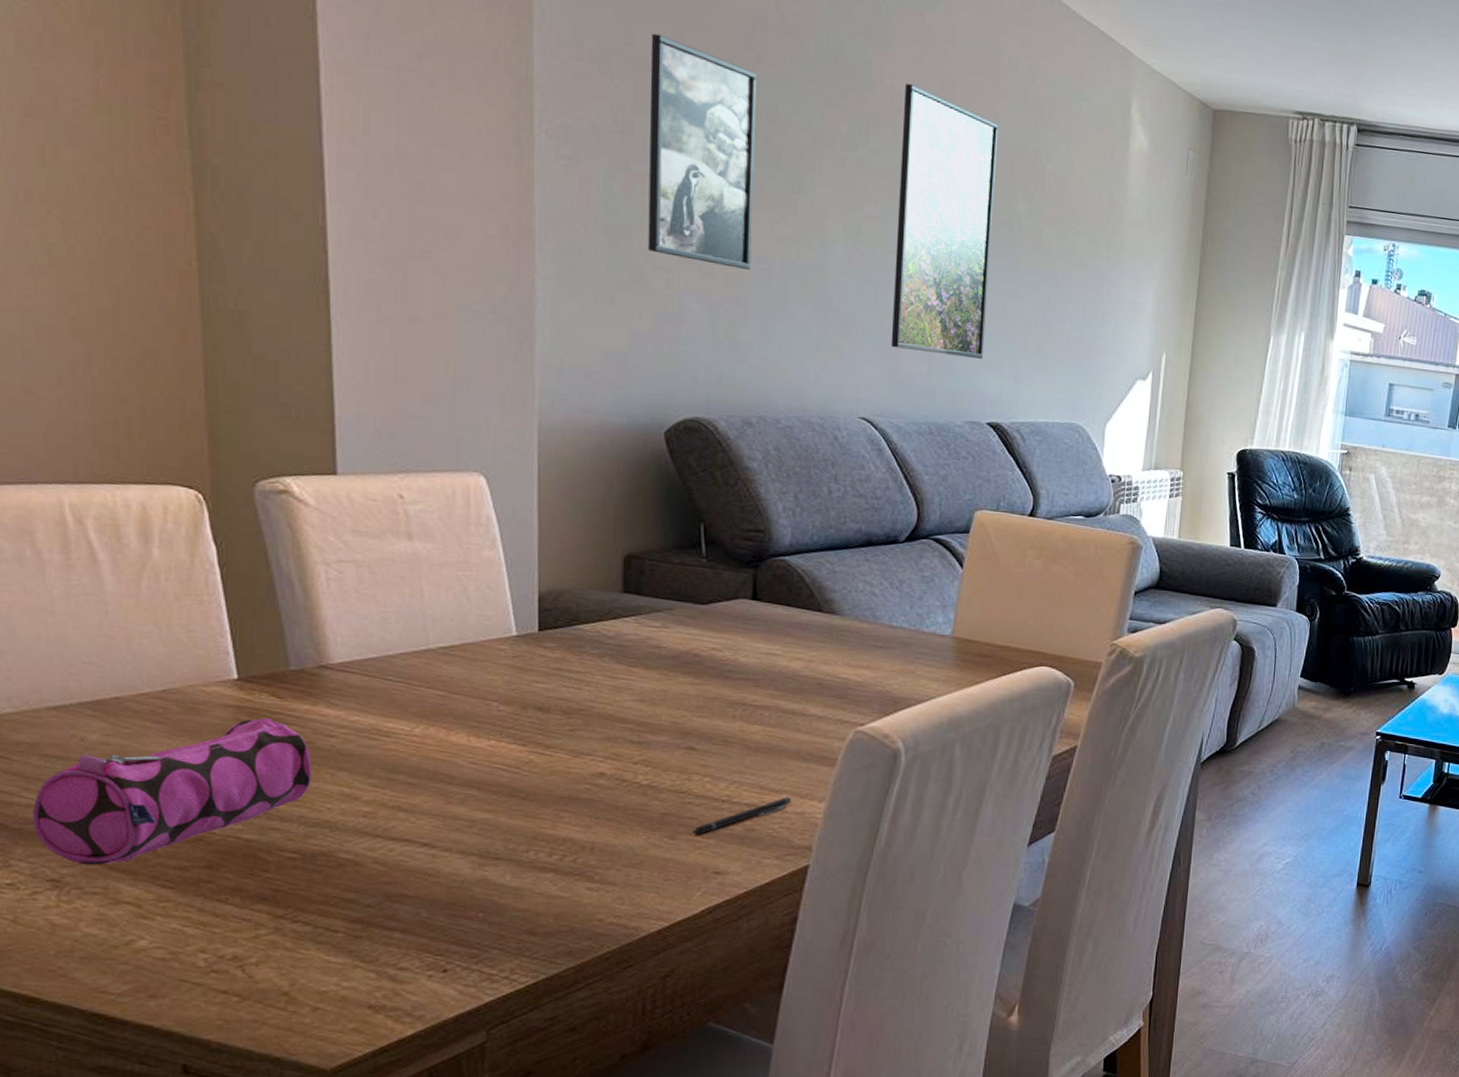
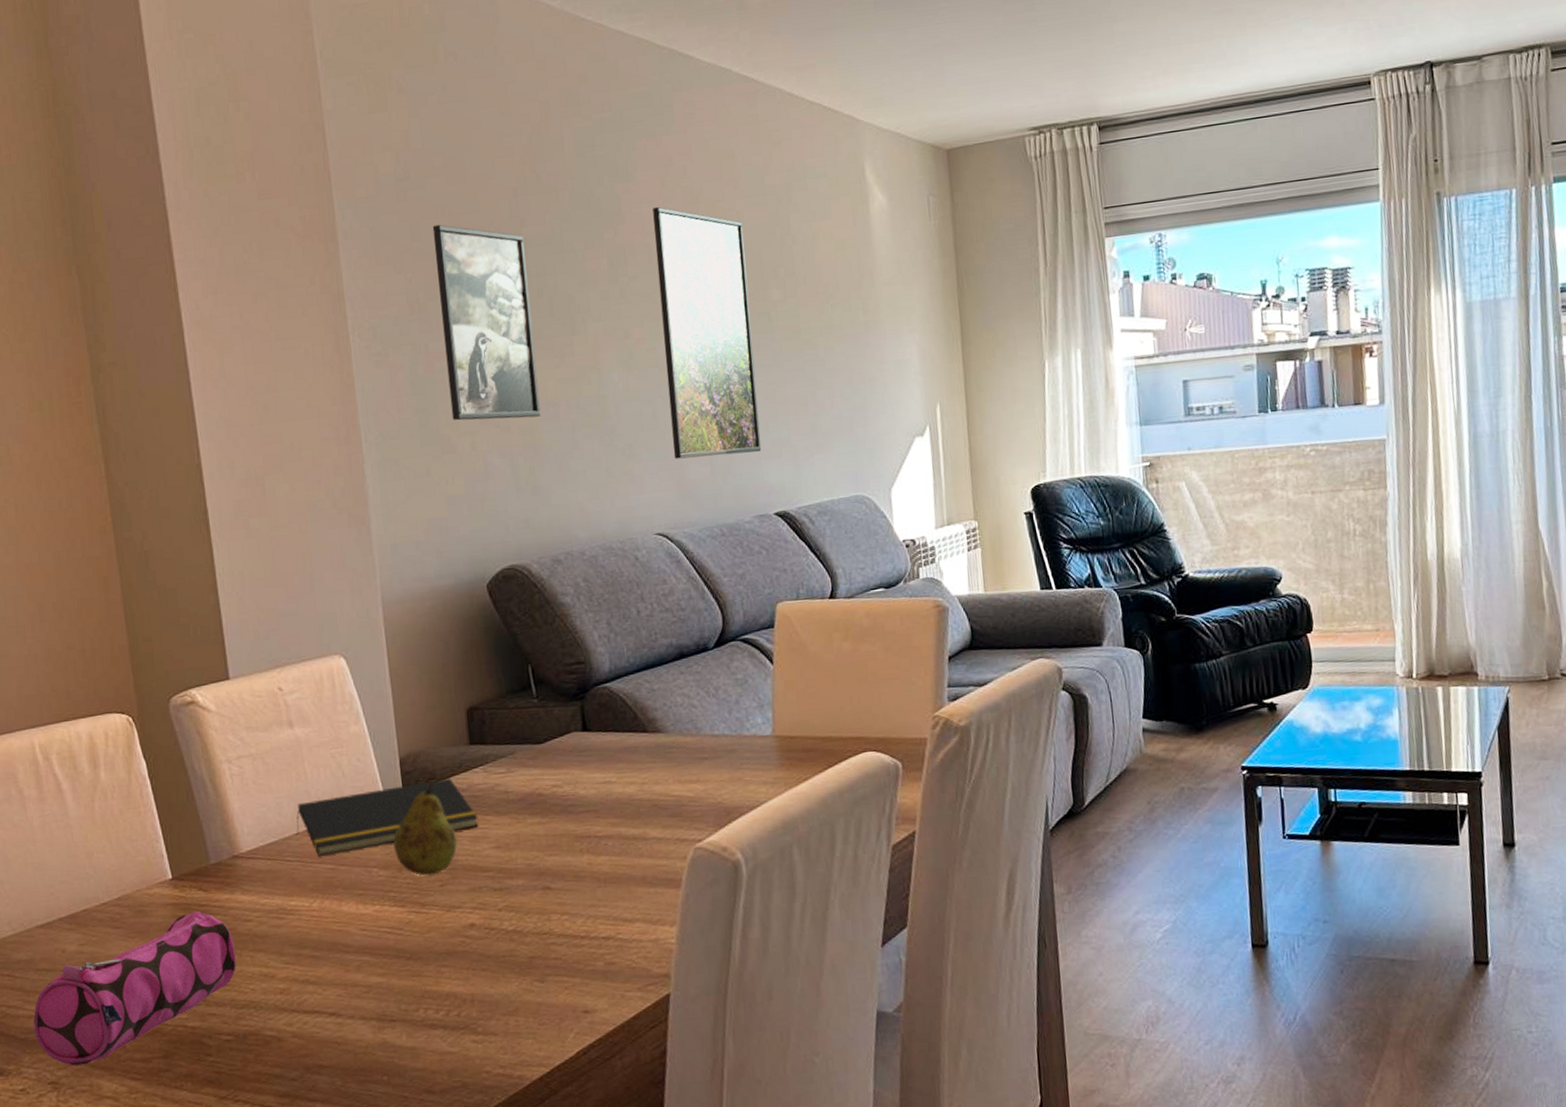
notepad: none [403,621,623,681] -> present [296,777,479,856]
fruit: none [519,623,596,719] -> present [393,782,458,876]
pen: present [691,797,791,835] -> none [557,925,645,975]

